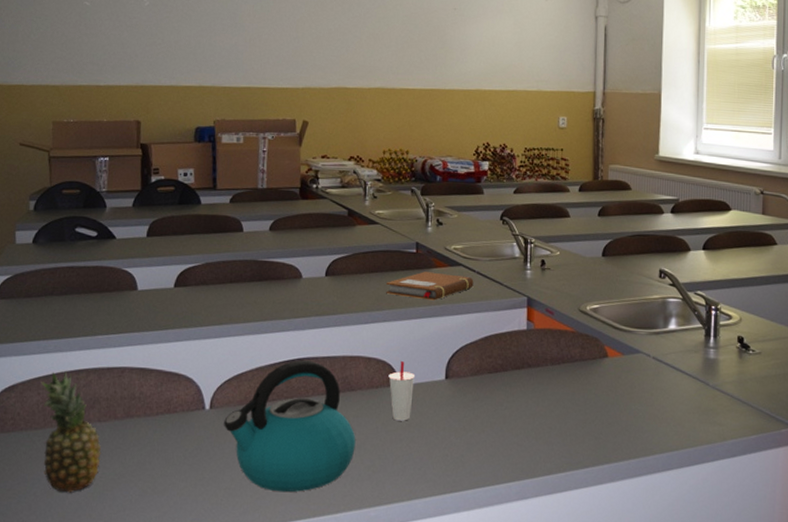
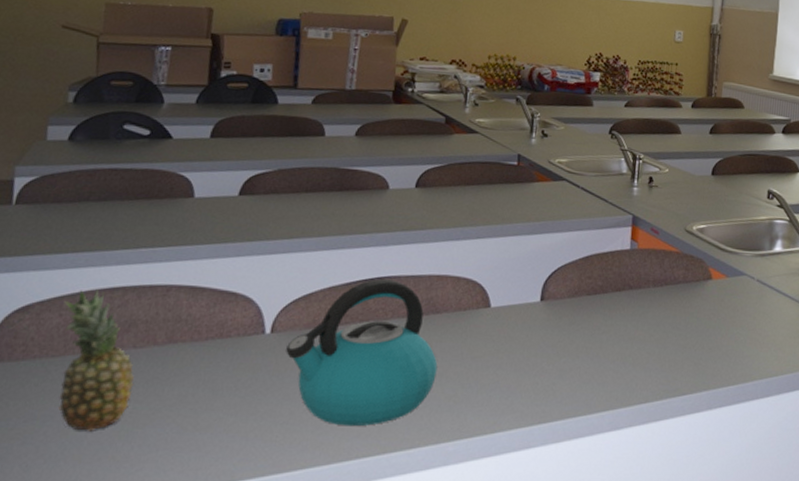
notebook: present [386,271,474,301] -> none [482,185,577,217]
cup: present [388,361,415,421] -> none [478,282,507,346]

